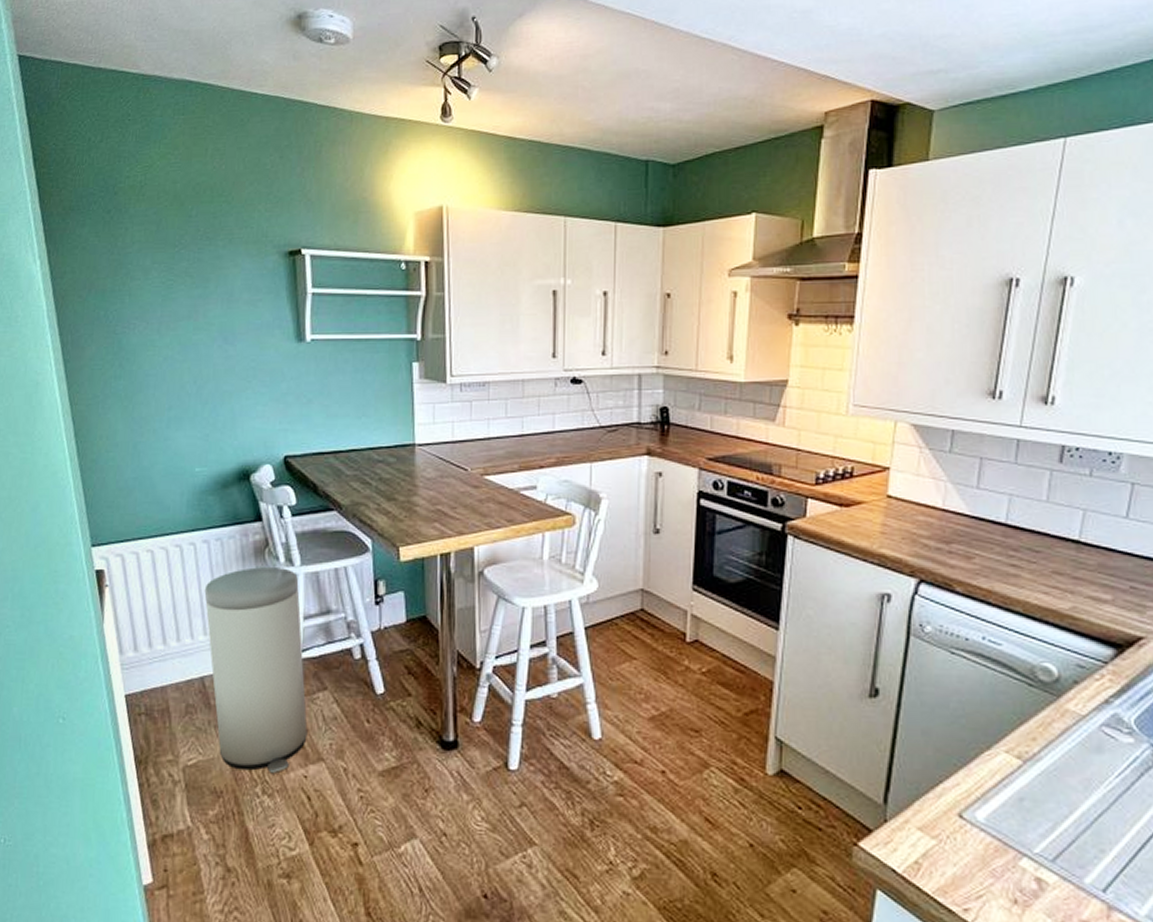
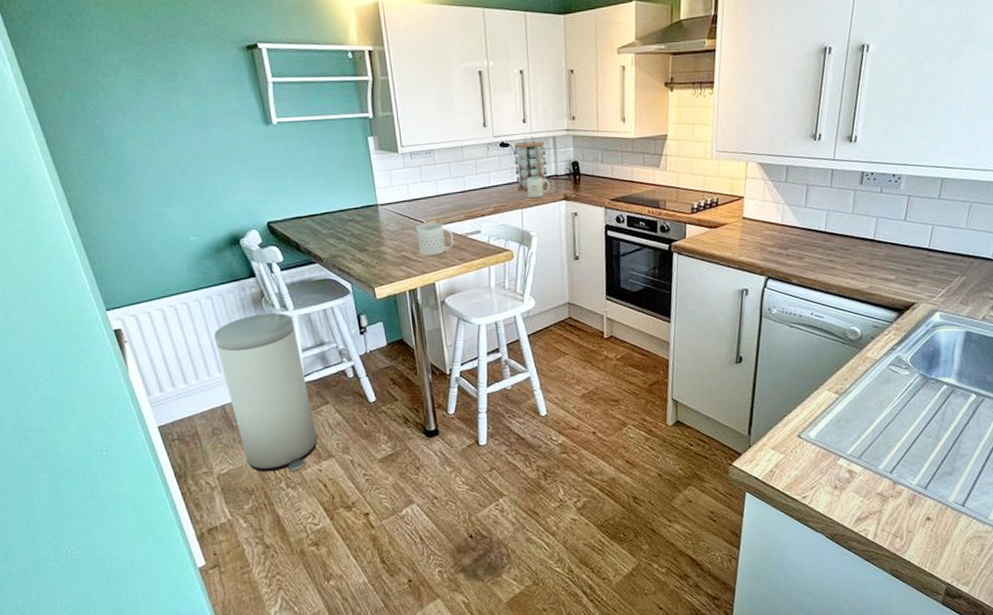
mug: none [456,472,503,513] -> present [415,223,455,256]
spice rack: none [586,370,629,441] -> present [513,134,548,192]
mug: none [599,423,630,450] -> present [526,176,551,199]

